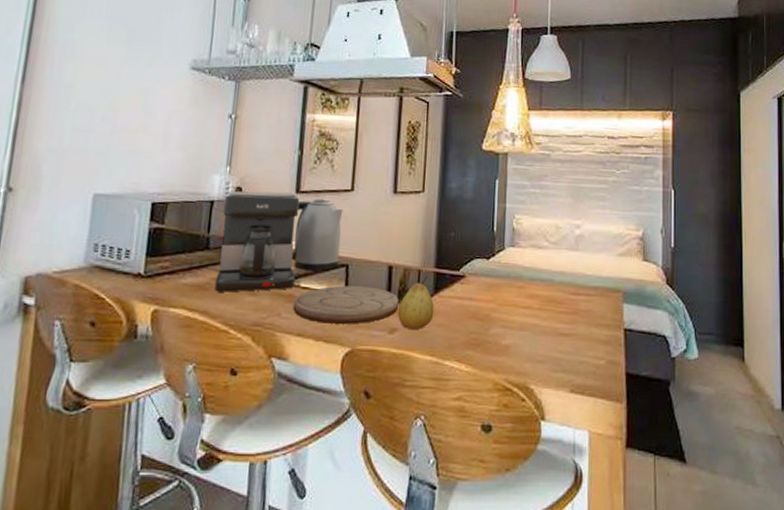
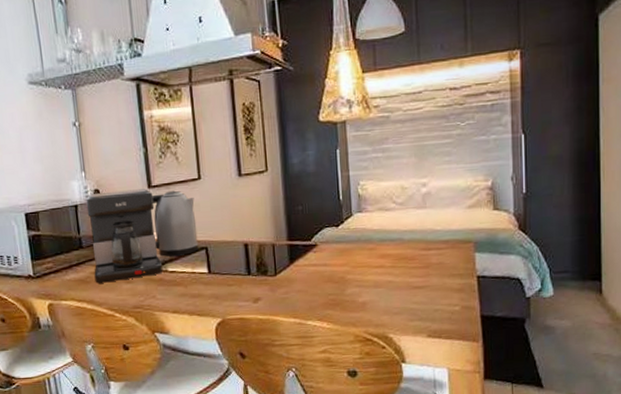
cutting board: present [293,285,398,324] -> none [165,264,258,300]
fruit: present [397,275,434,330] -> none [258,248,292,297]

